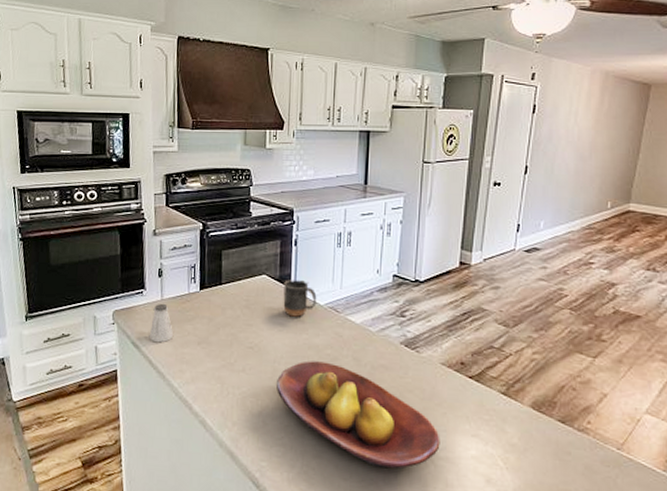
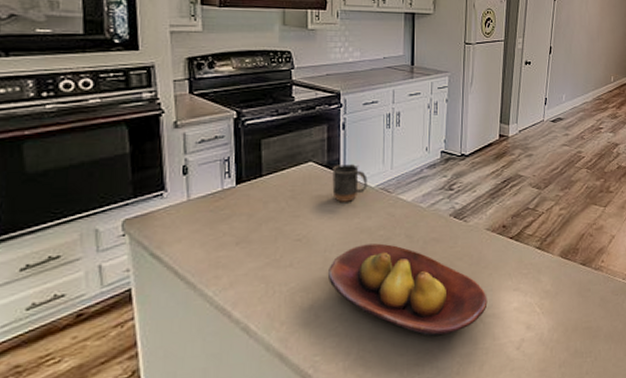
saltshaker: present [149,303,174,343] -> none [173,204,206,250]

